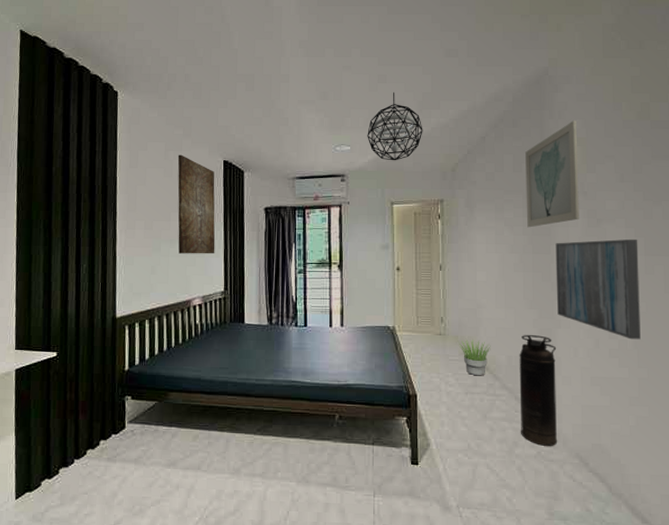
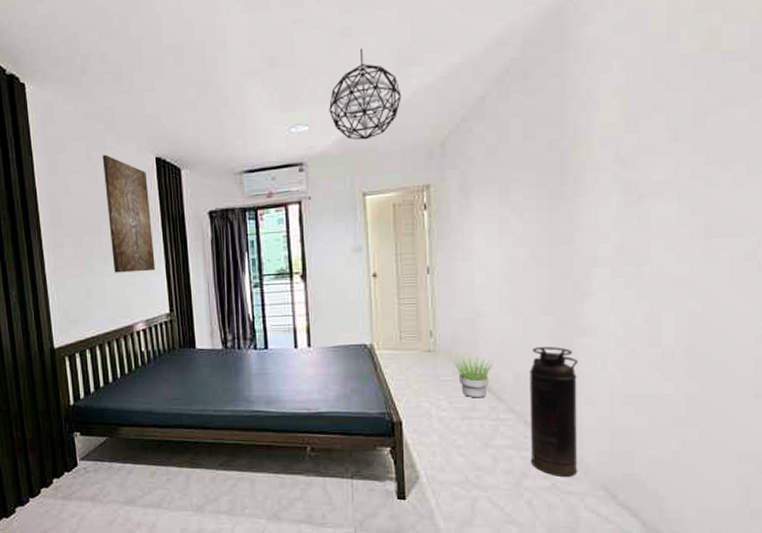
wall art: present [525,121,579,228] -> none [540,62,614,213]
wall art: present [555,239,641,340] -> none [579,217,695,347]

